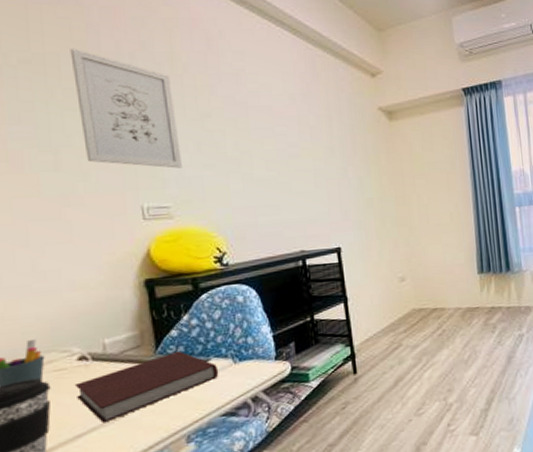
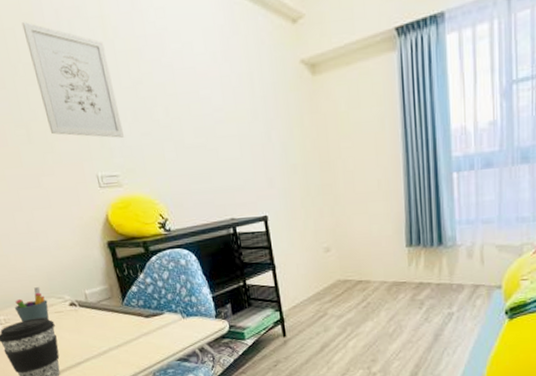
notebook: present [74,350,219,424] -> none [70,304,172,356]

